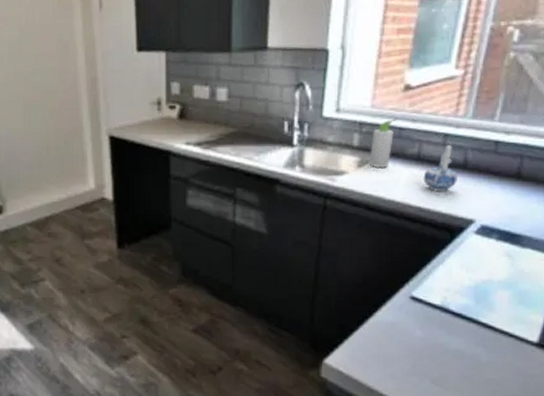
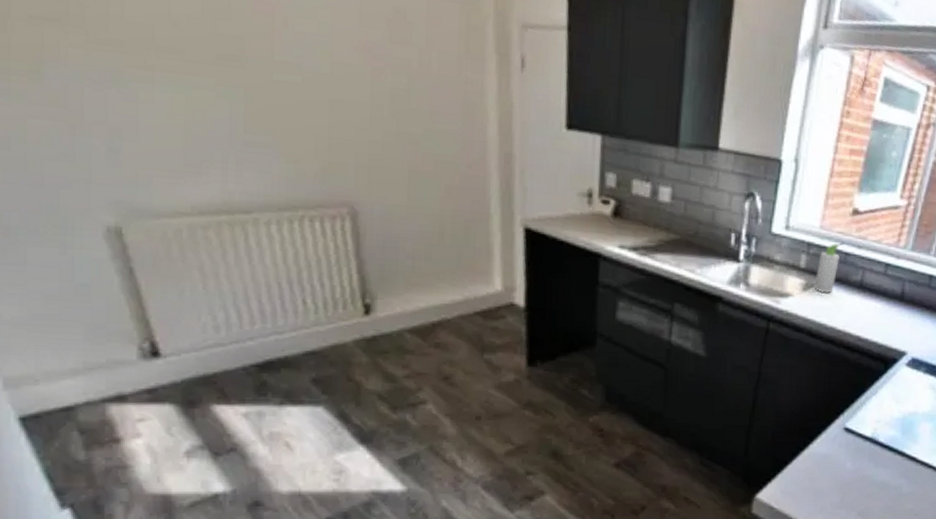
ceramic pitcher: present [423,145,457,193] -> none [864,275,895,323]

